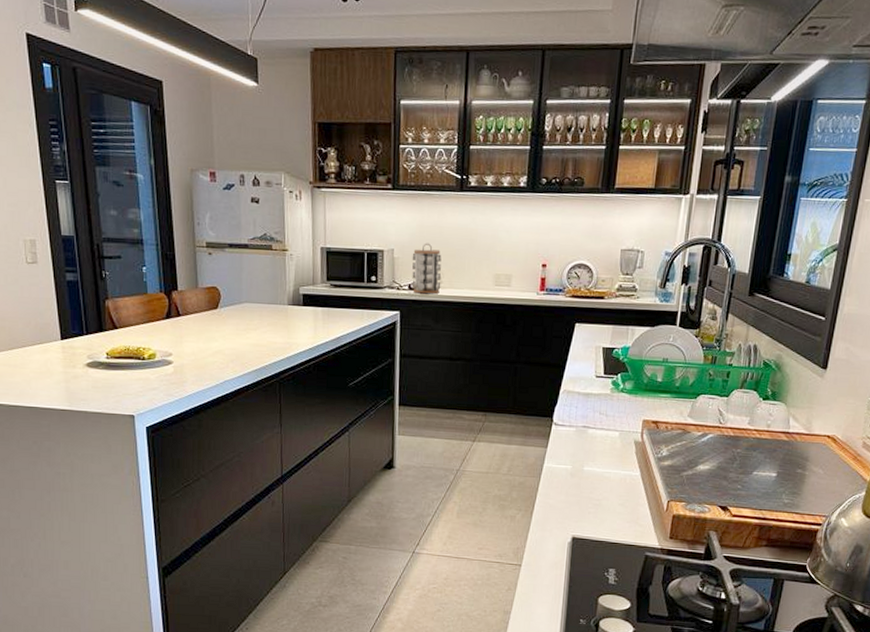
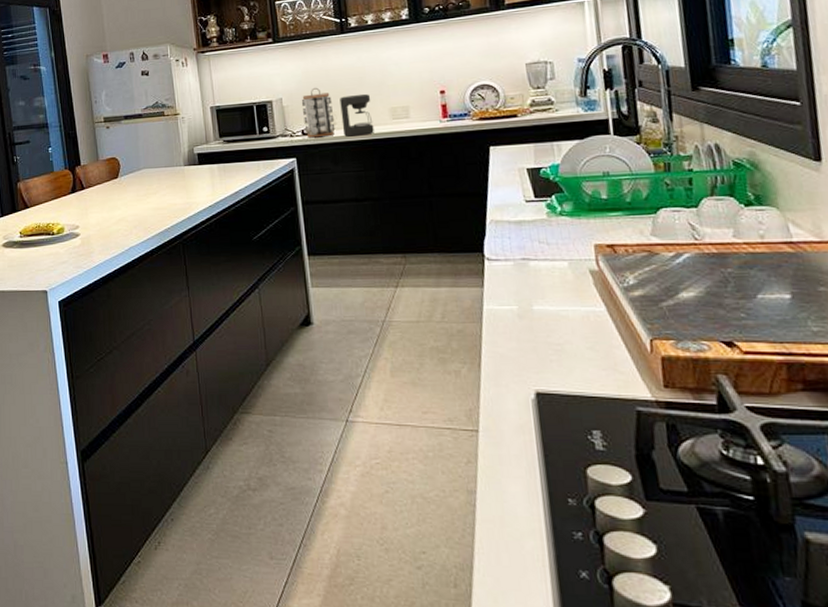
coffee maker: none [447,256,479,298] -> present [340,93,374,137]

